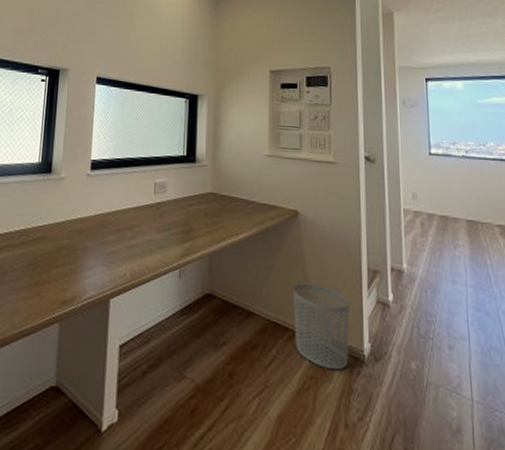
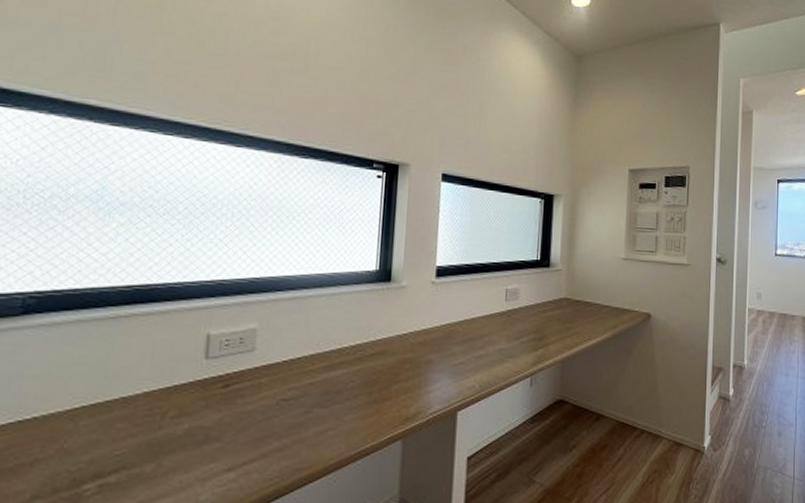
waste bin: present [293,283,350,371] -> none [641,384,694,463]

